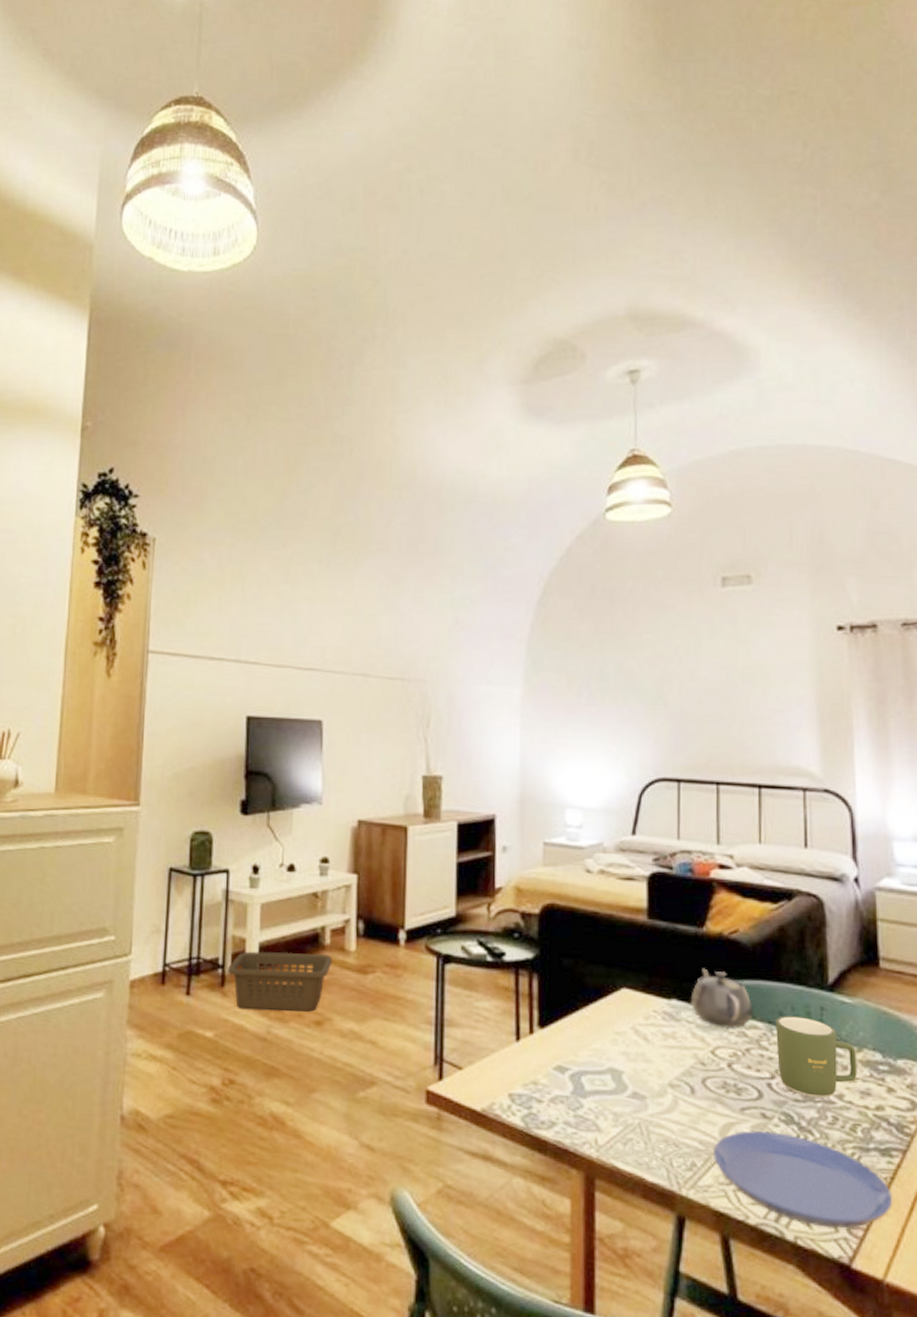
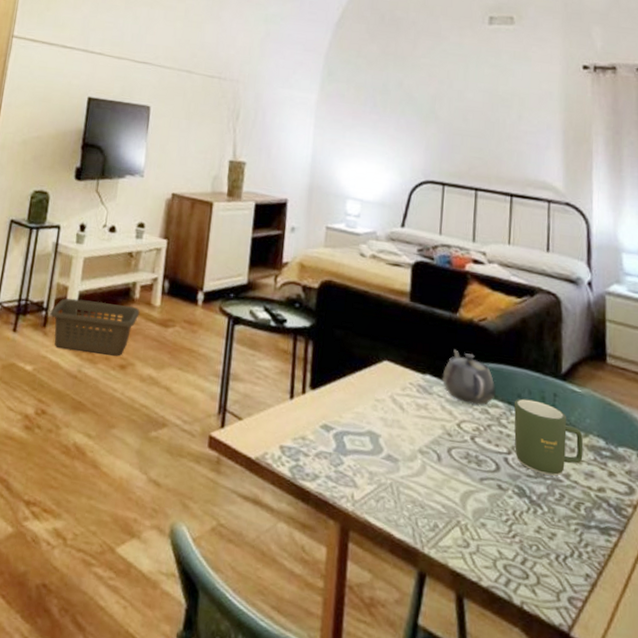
plate: present [714,1130,893,1229] -> none [454,498,610,599]

